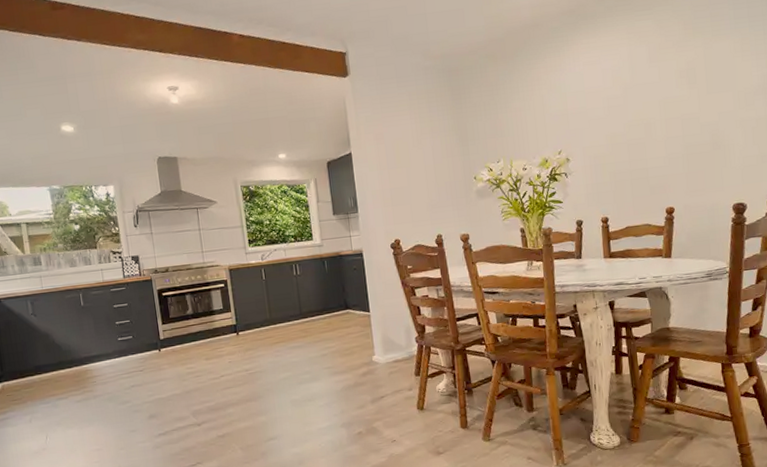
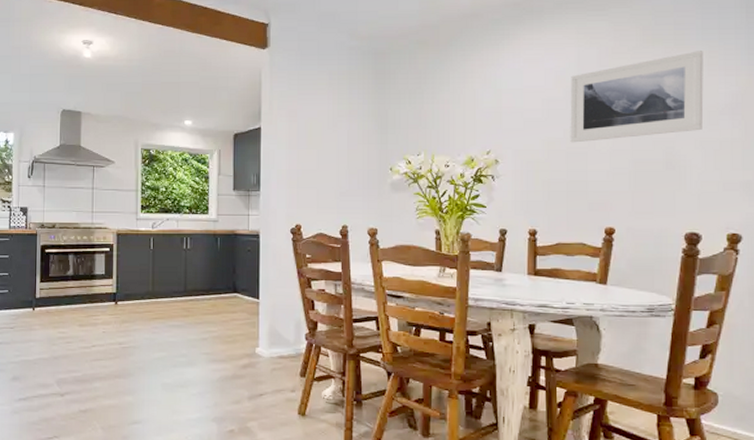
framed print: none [626,39,741,135] -> present [570,51,704,143]

